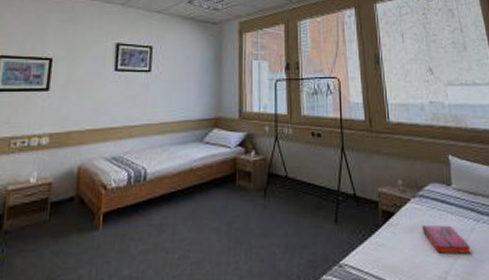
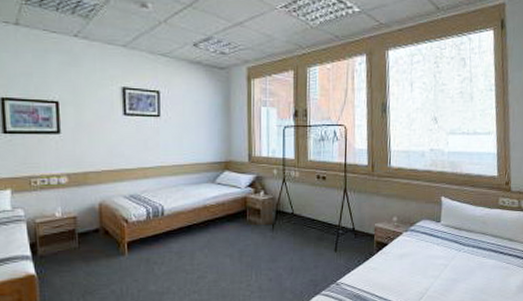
hardback book: present [421,224,471,254] -> none [410,253,450,276]

